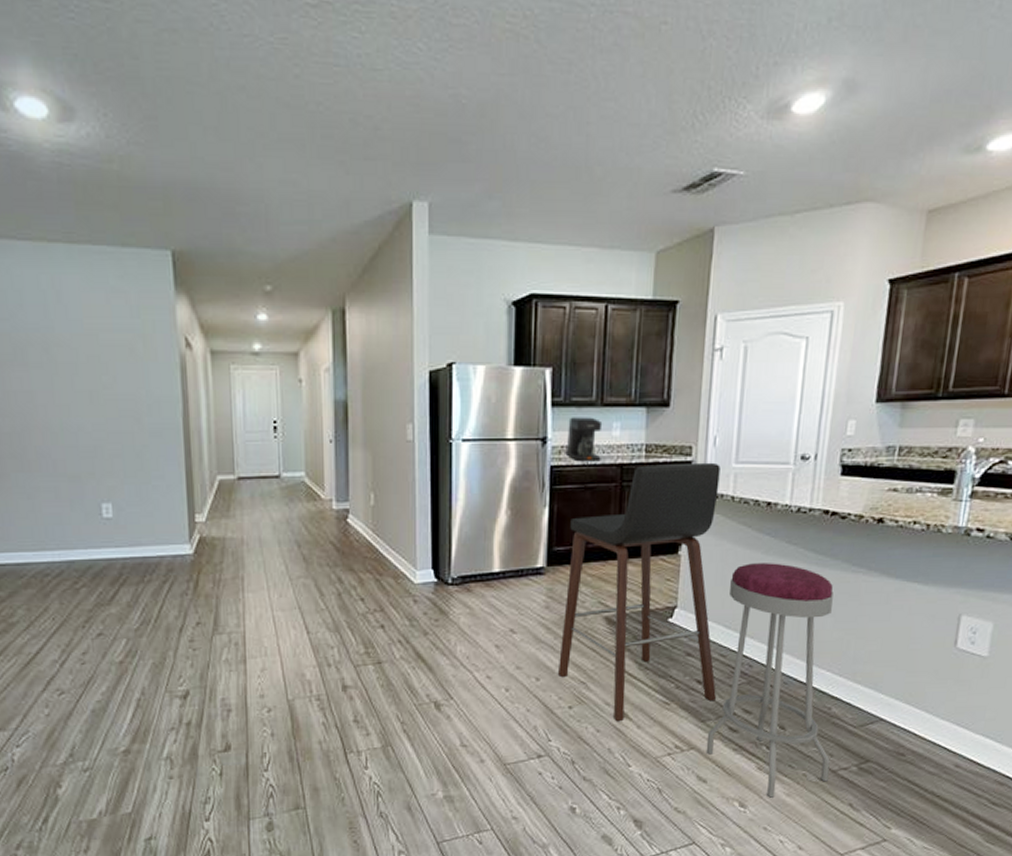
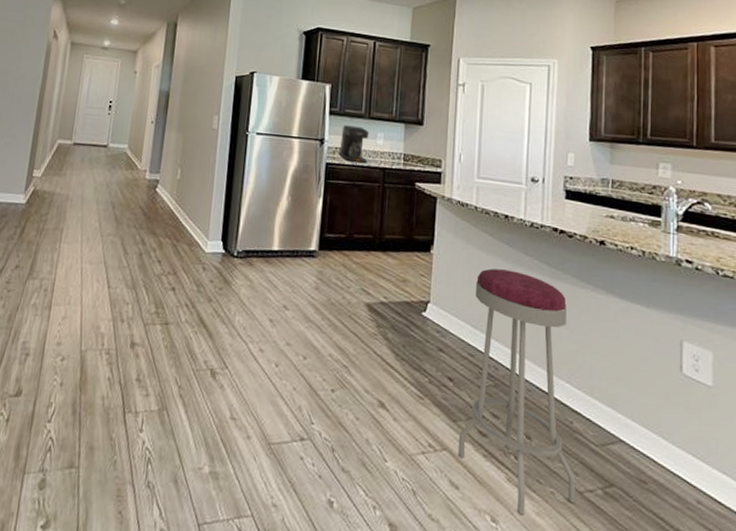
bar stool: present [558,462,721,722] -> none [323,171,466,412]

